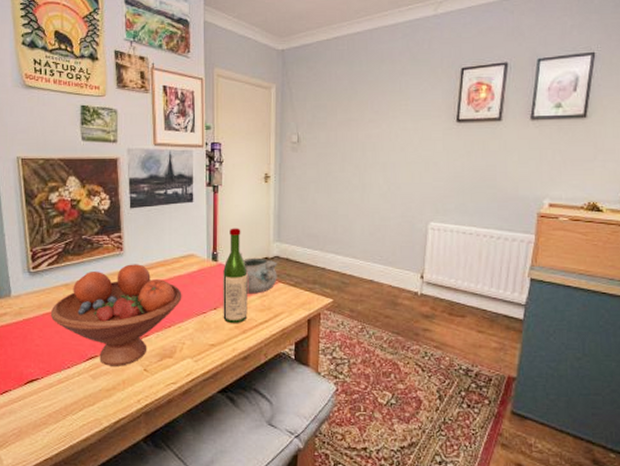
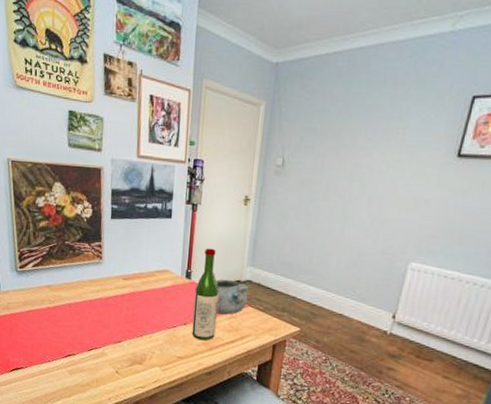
fruit bowl: present [50,264,182,366] -> none [34,273,155,366]

